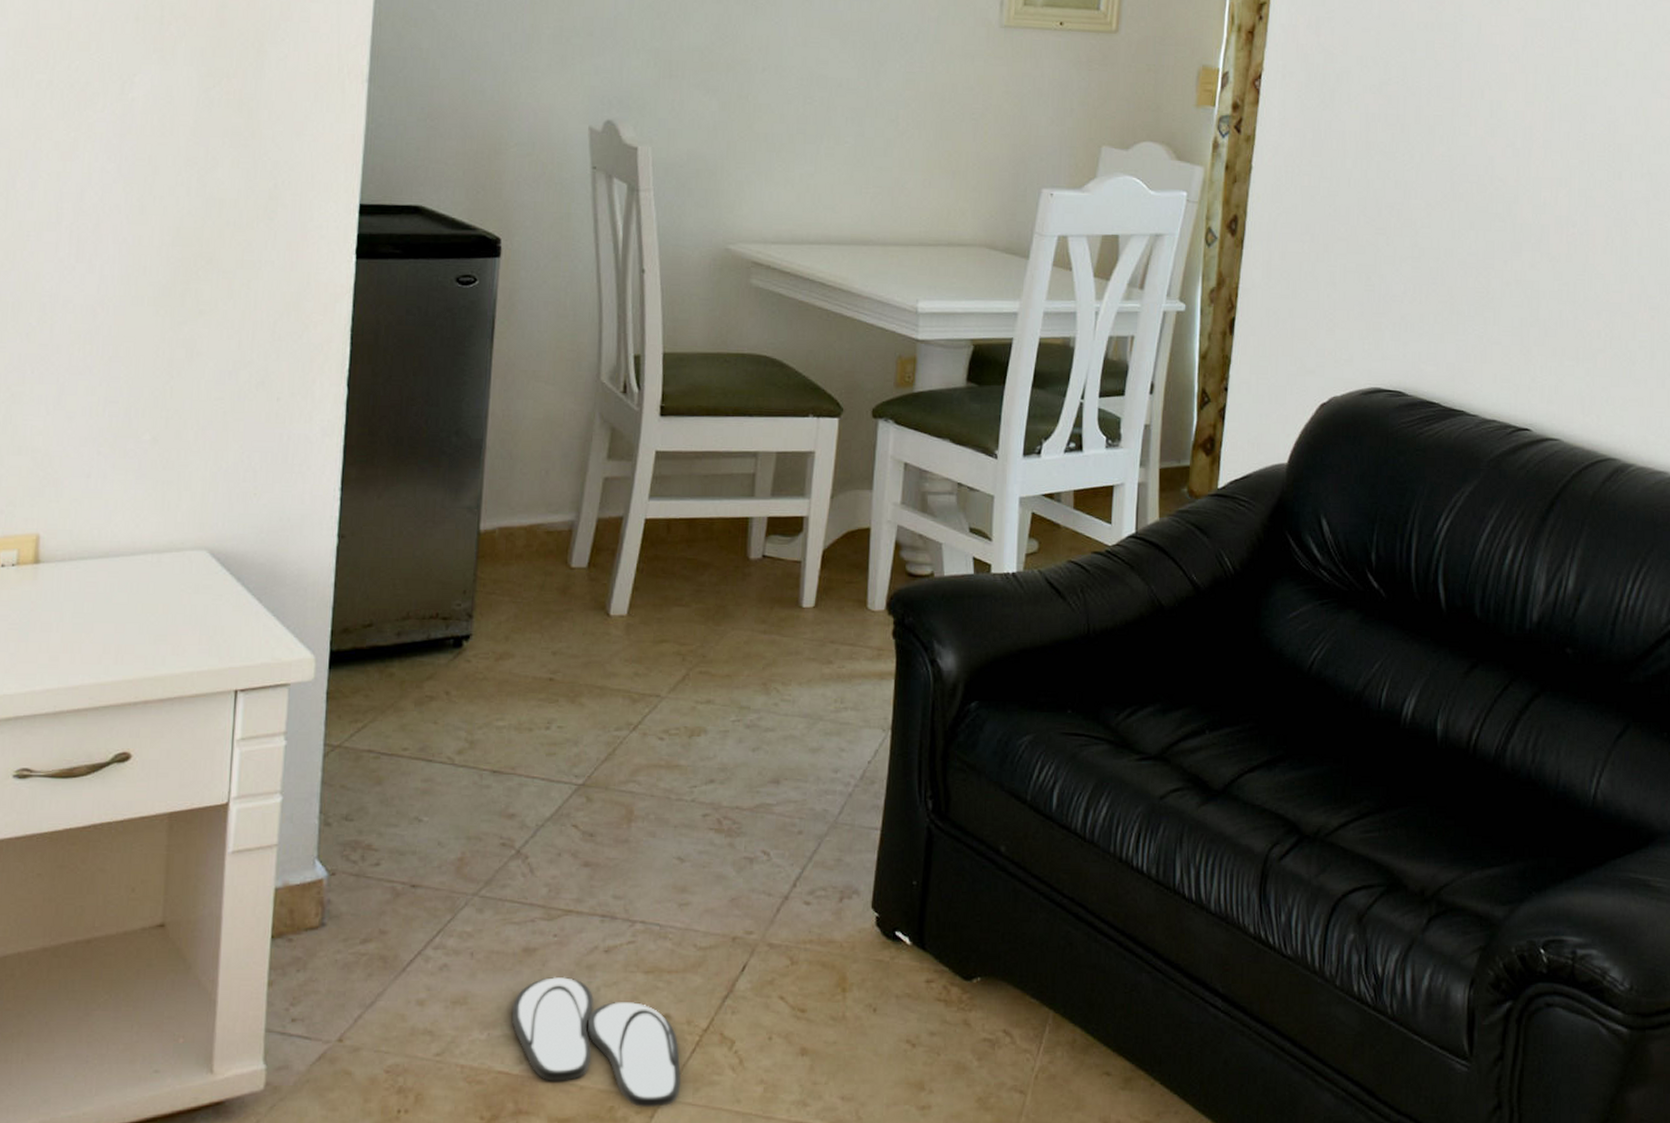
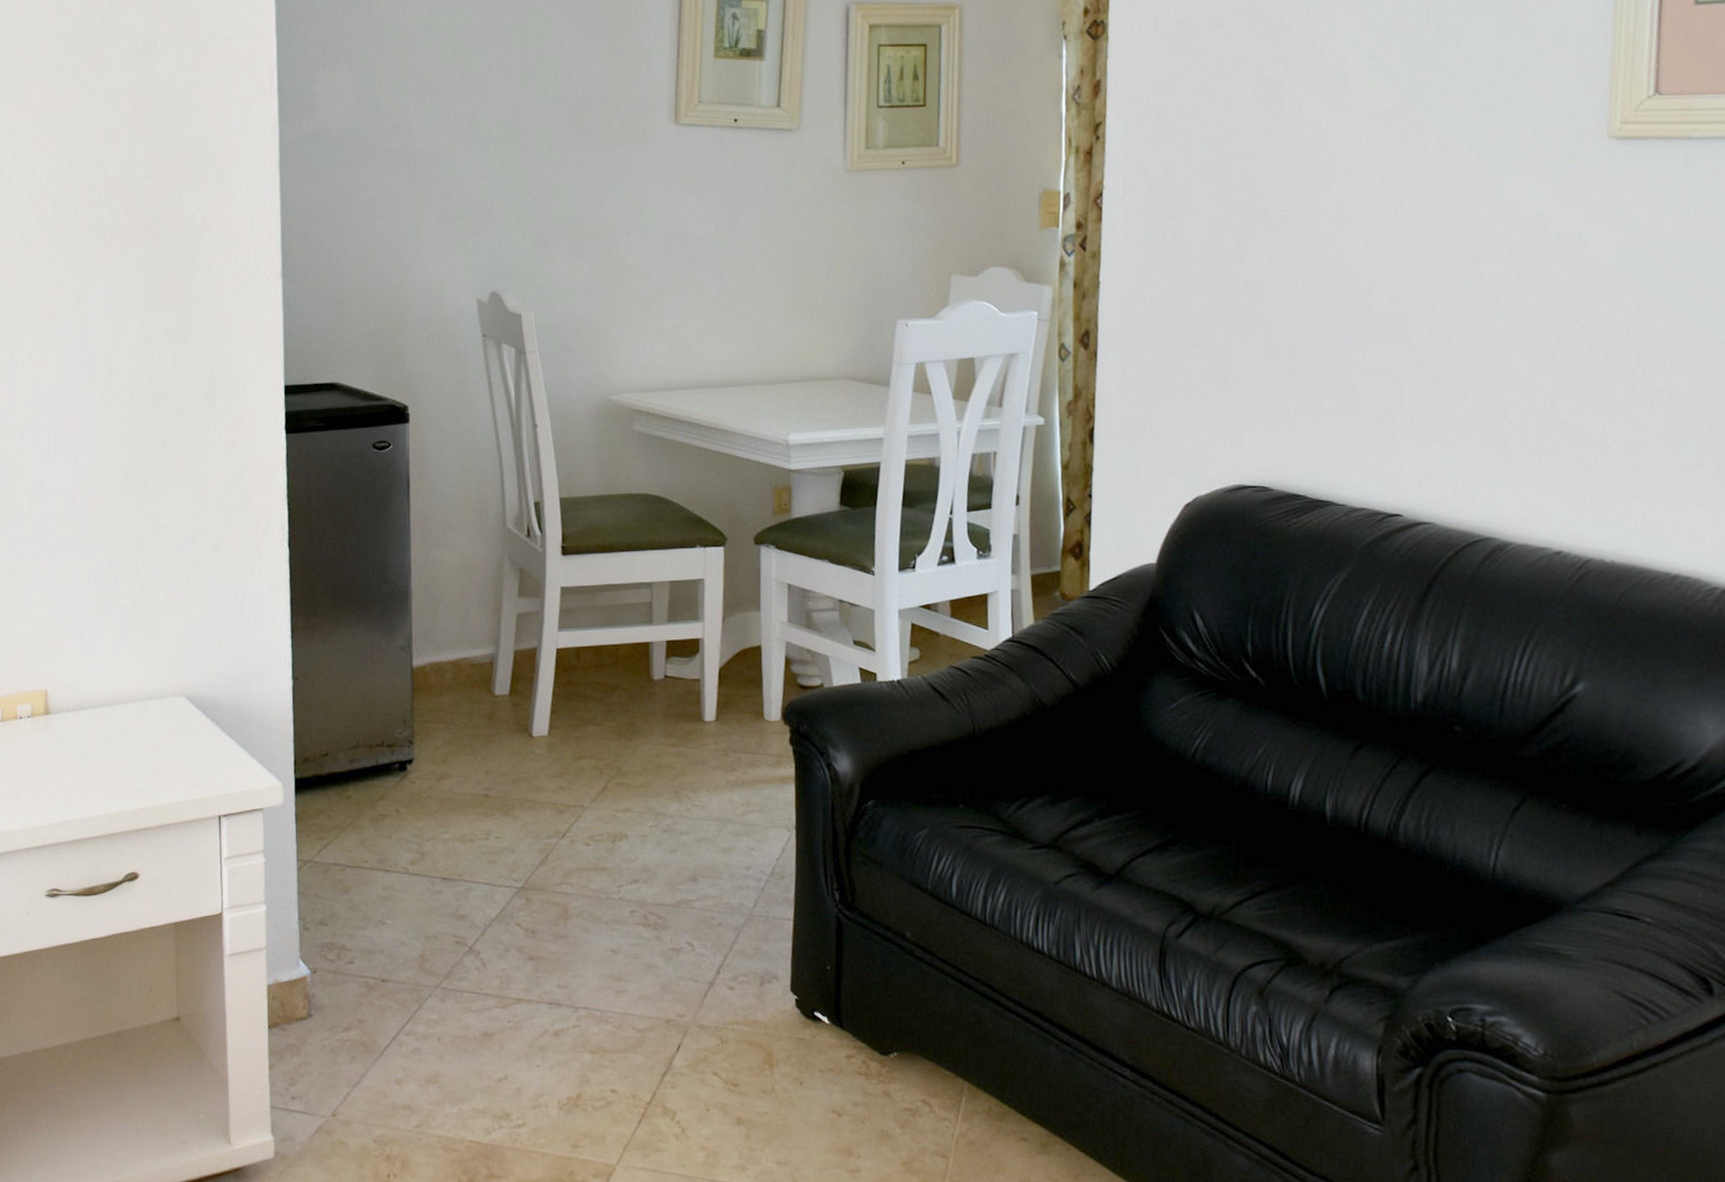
slippers: present [512,976,681,1107] -> none [477,1057,632,1171]

